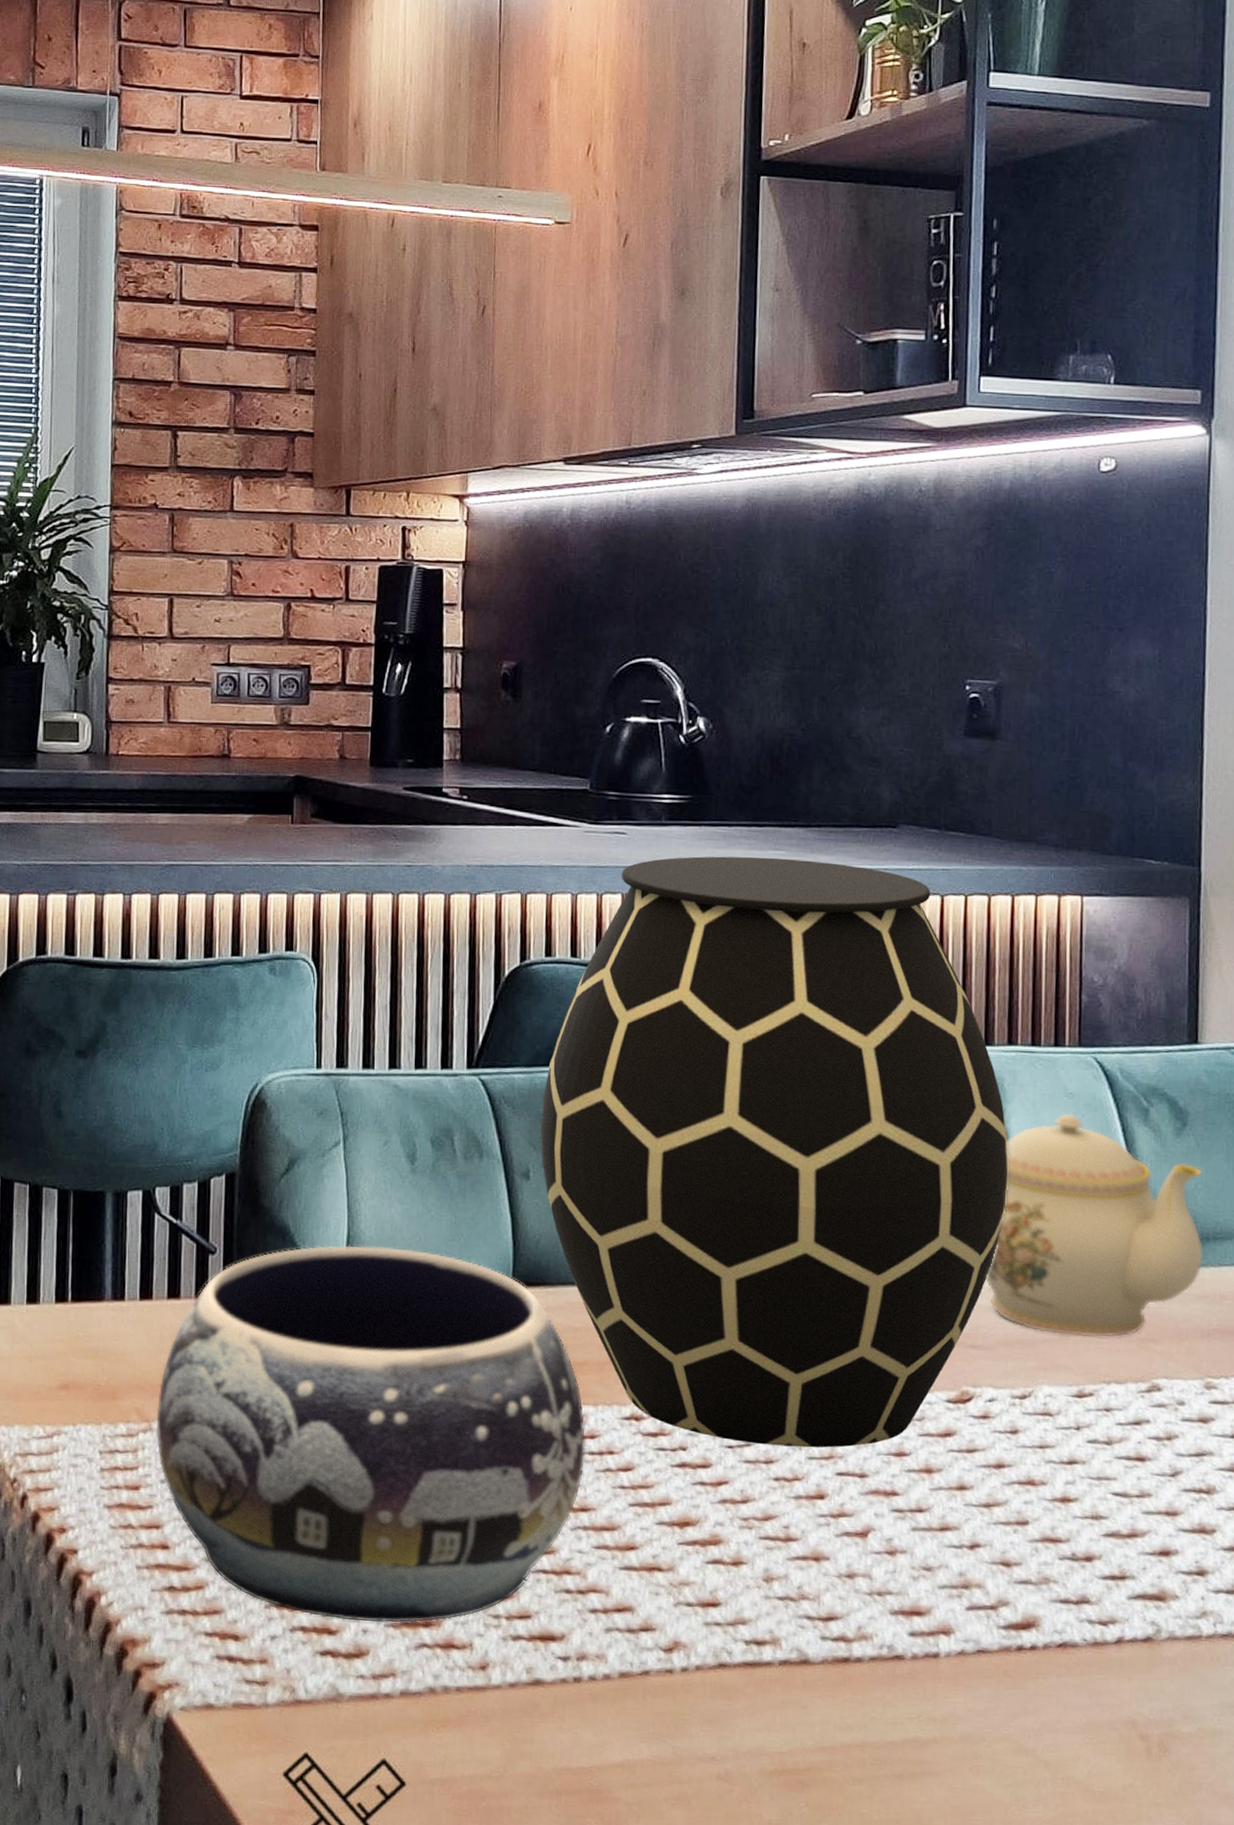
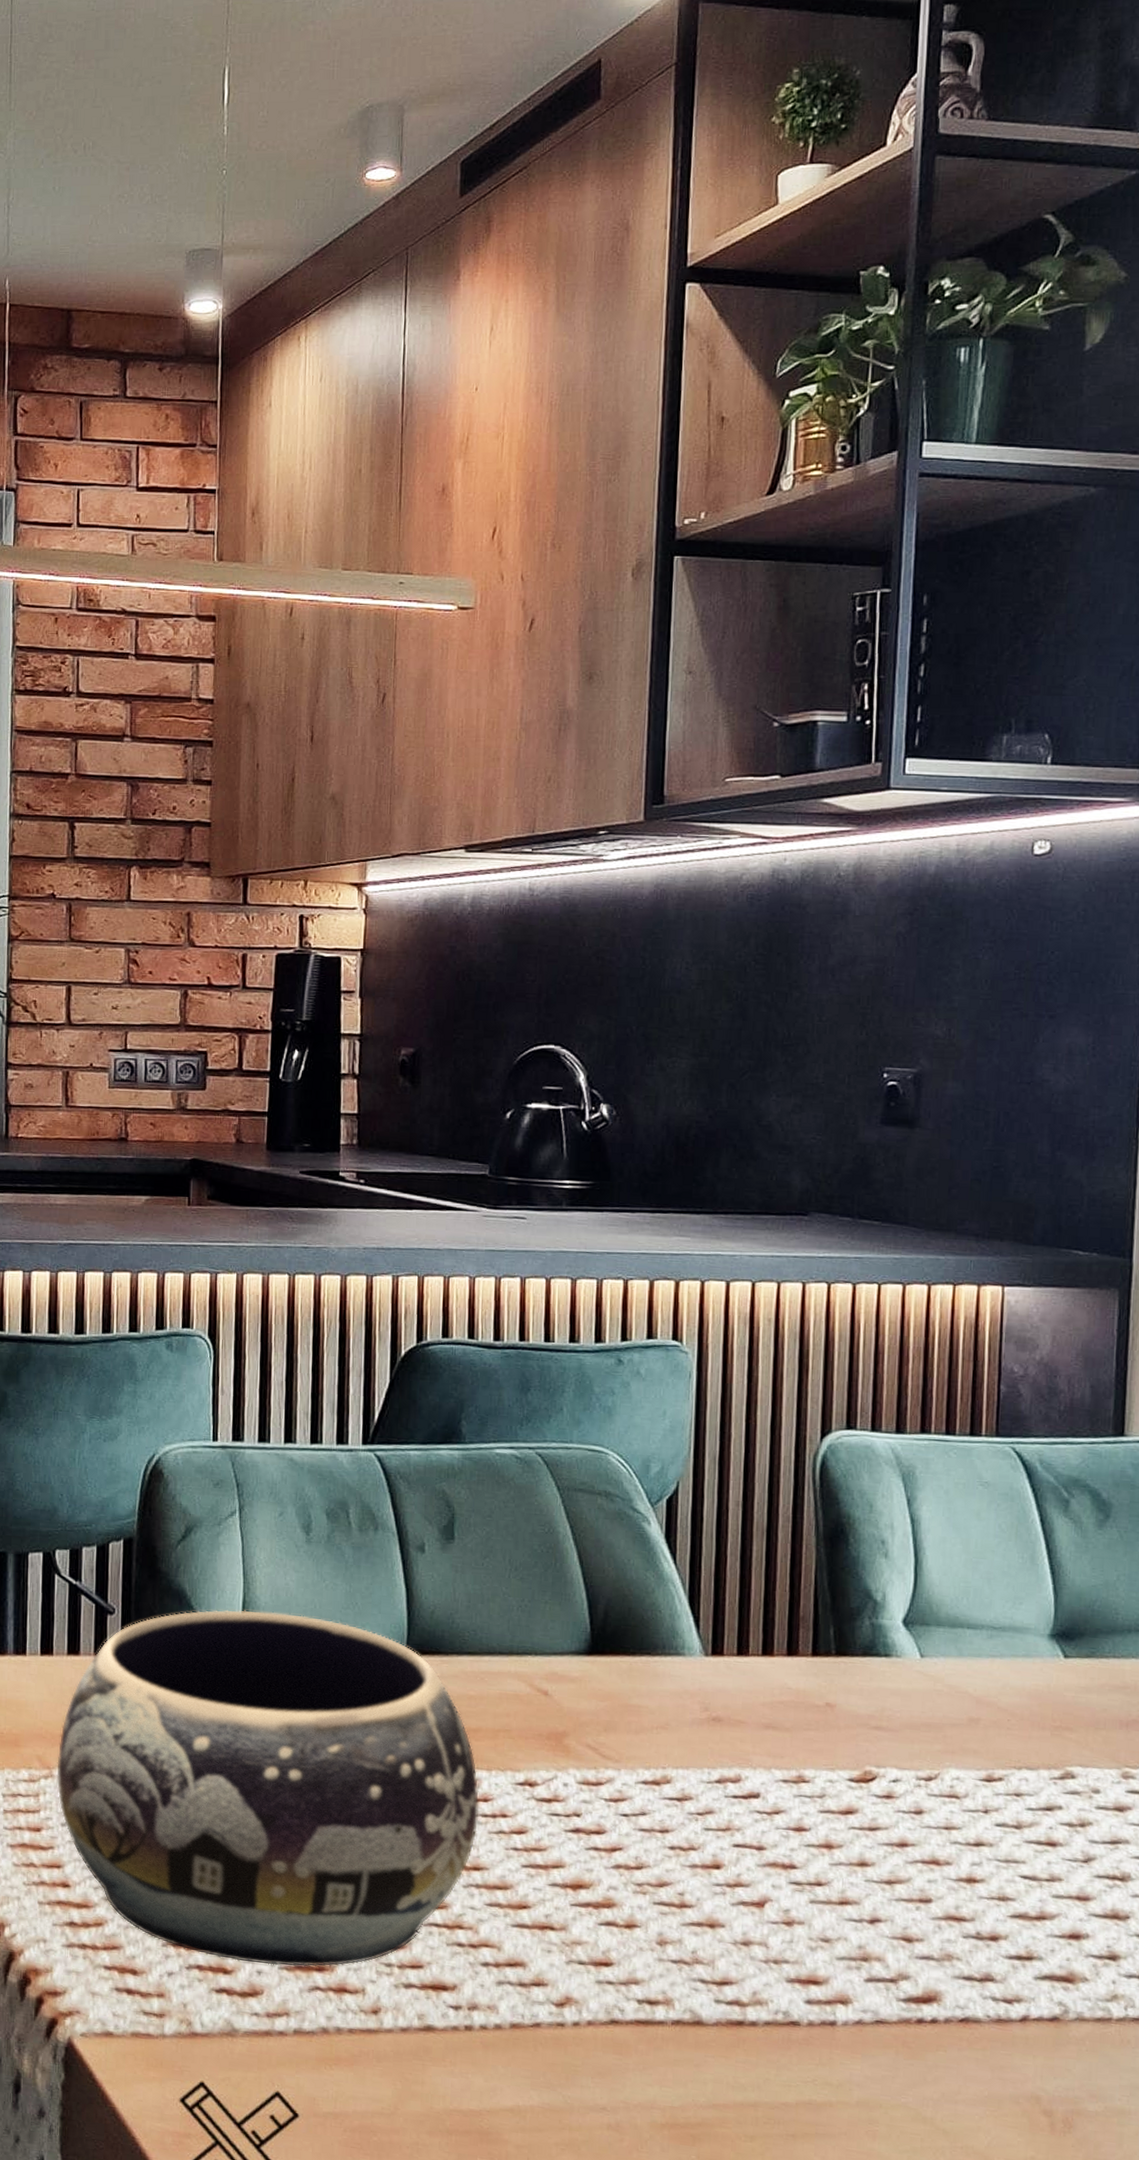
vase: present [540,856,1010,1448] -> none [436,1241,920,1820]
teapot: present [985,1113,1204,1337] -> none [892,1502,1125,1724]

